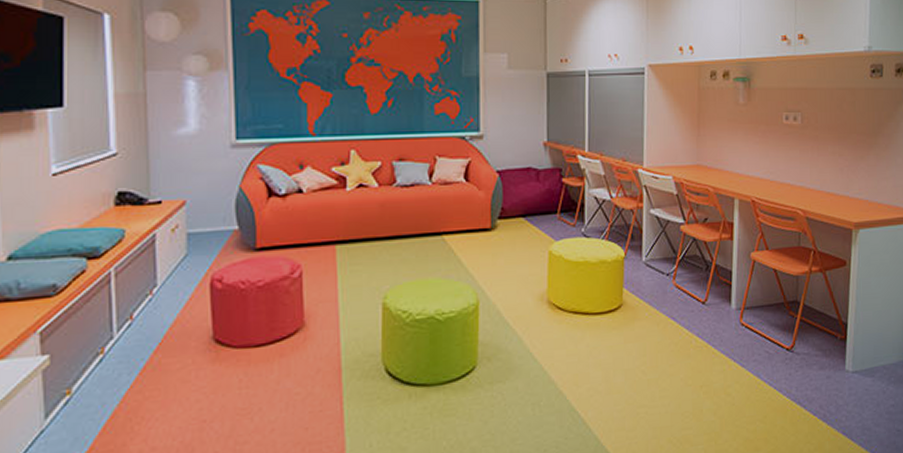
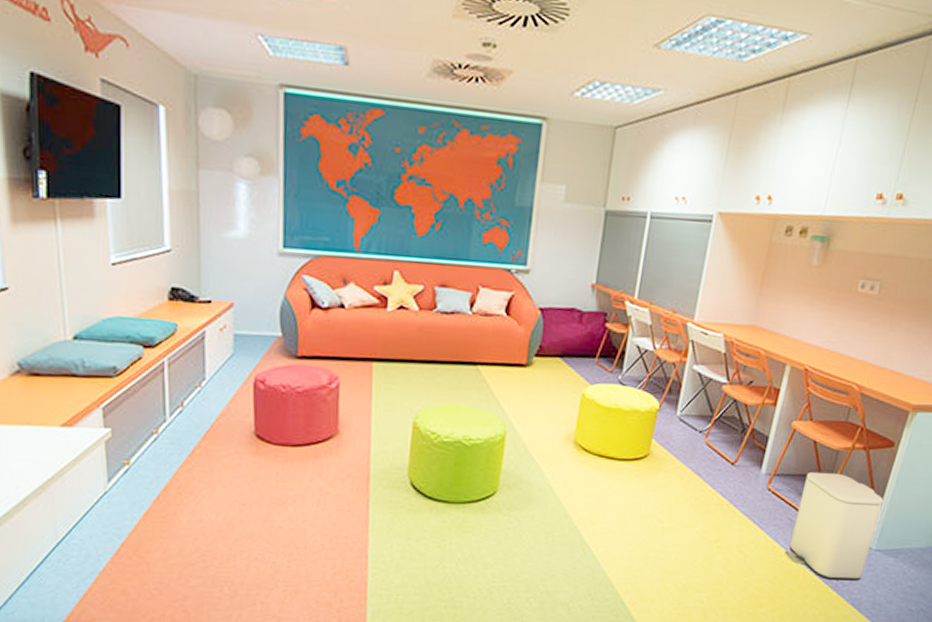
pedal bin: none [768,298,849,411] -> present [784,472,884,581]

